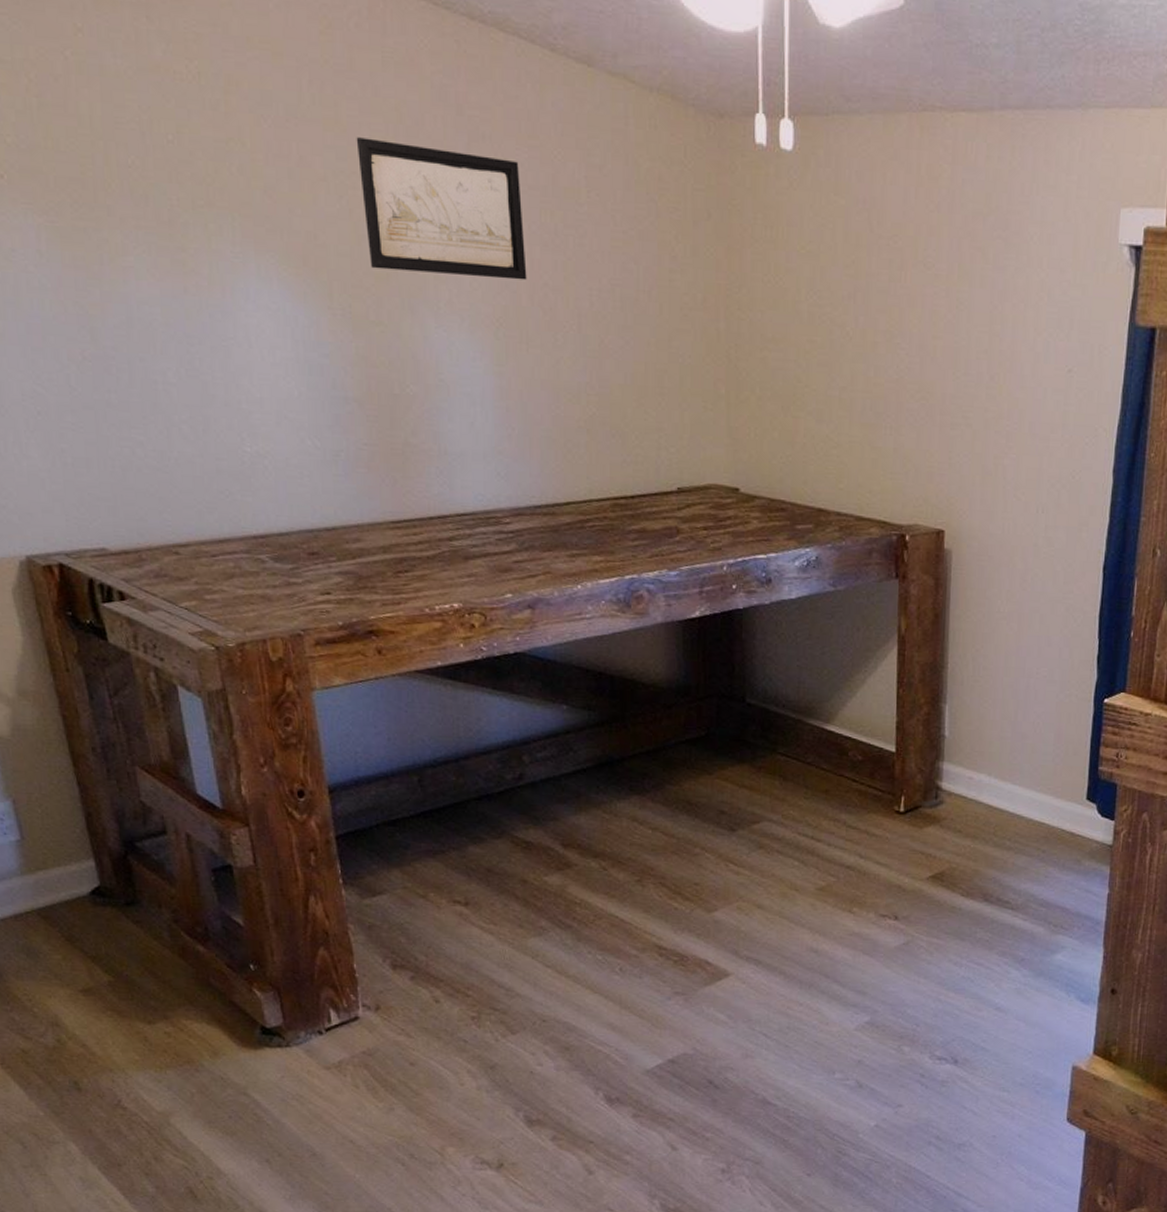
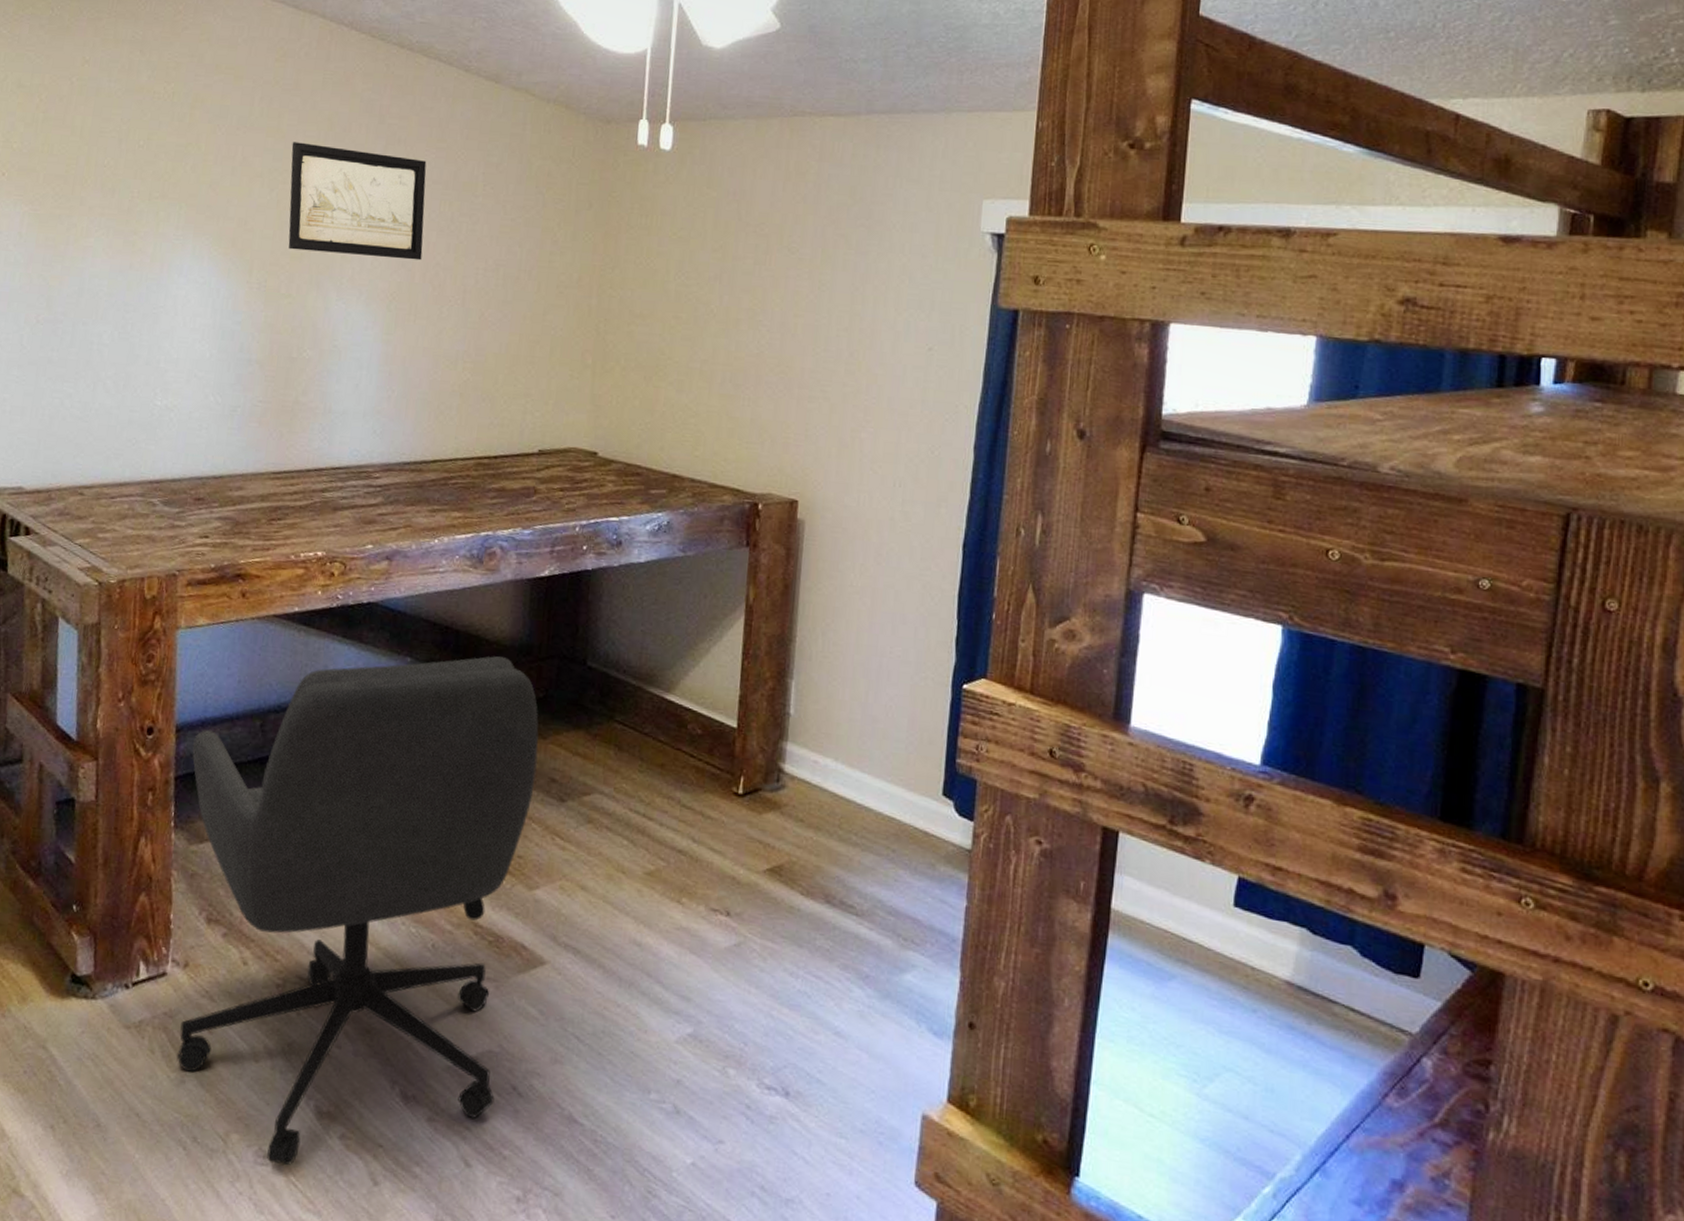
office chair: none [349,699,705,1168] -> present [176,656,539,1166]

